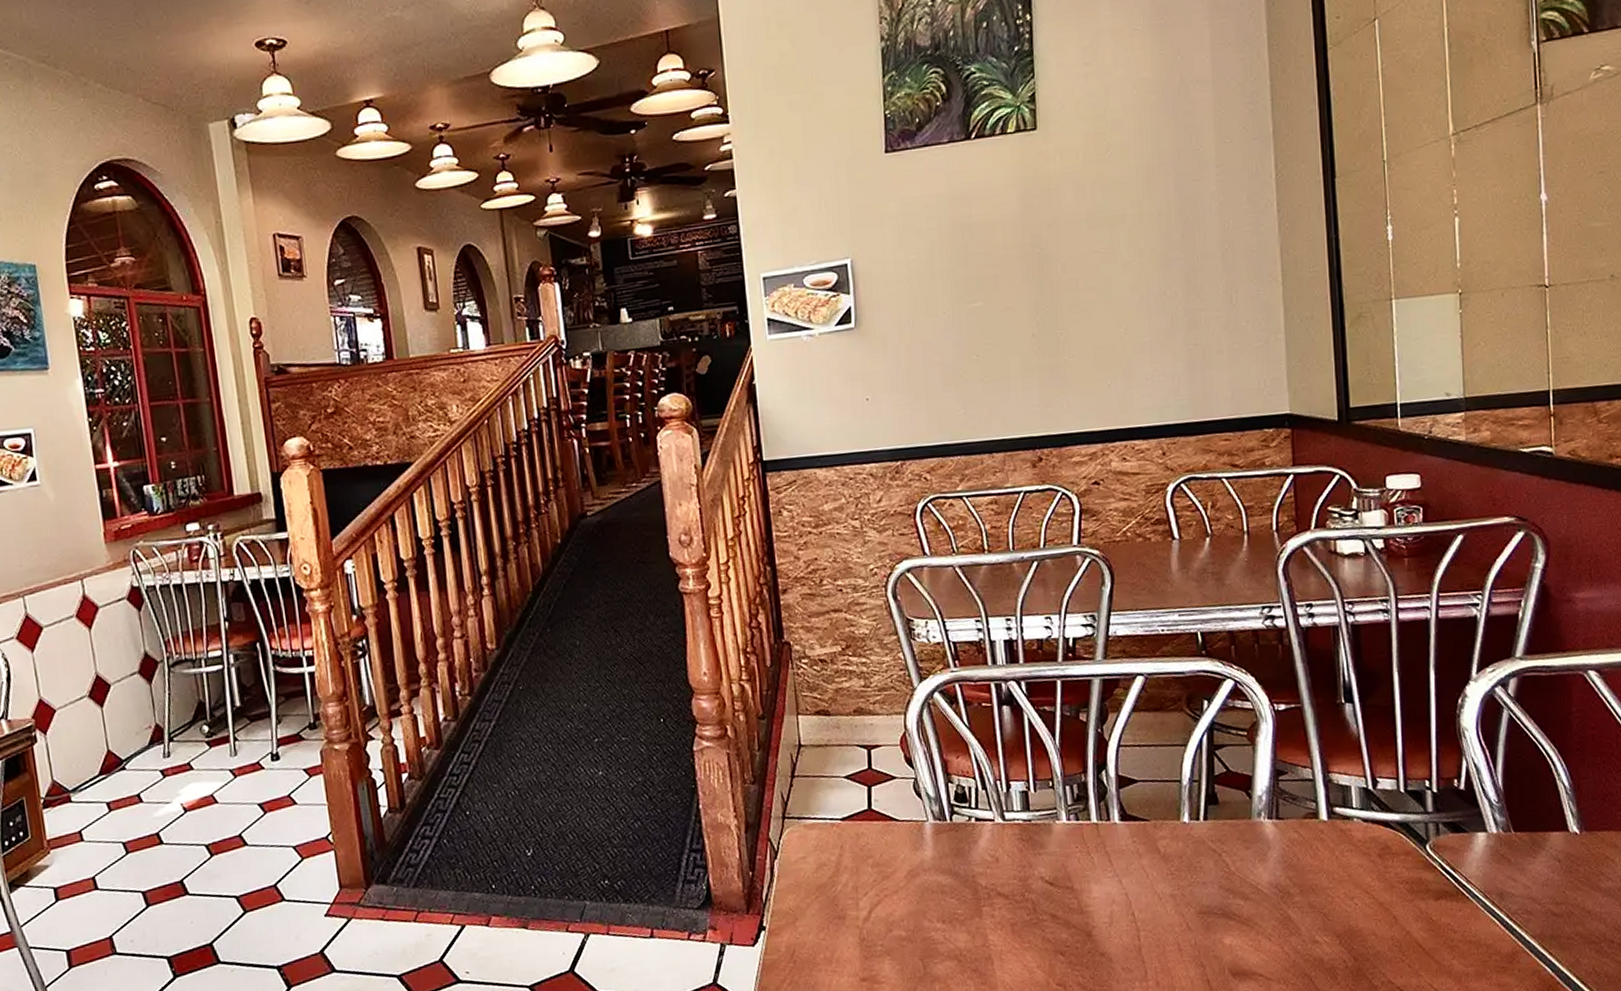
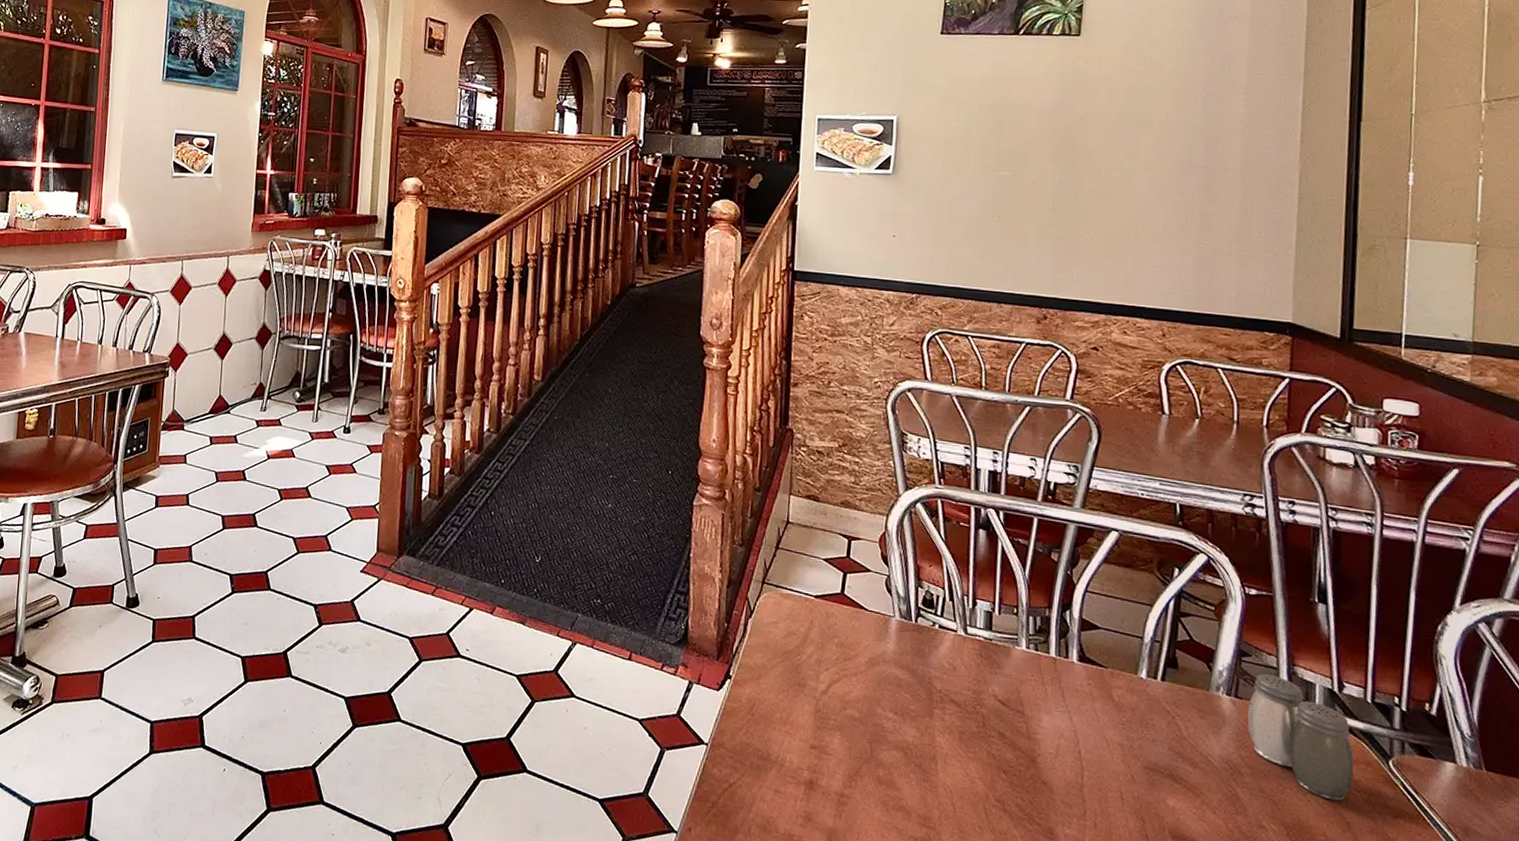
salt and pepper shaker: none [1290,787,1395,899] -> present [1247,673,1354,801]

